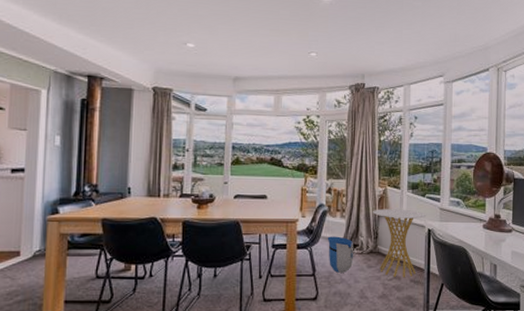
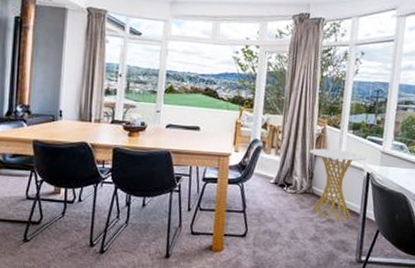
sun visor: present [327,236,354,273] -> none [260,173,287,212]

